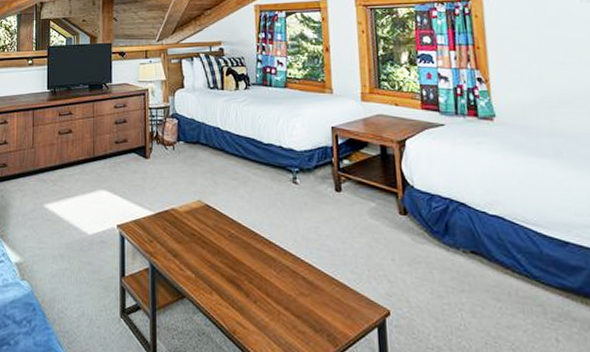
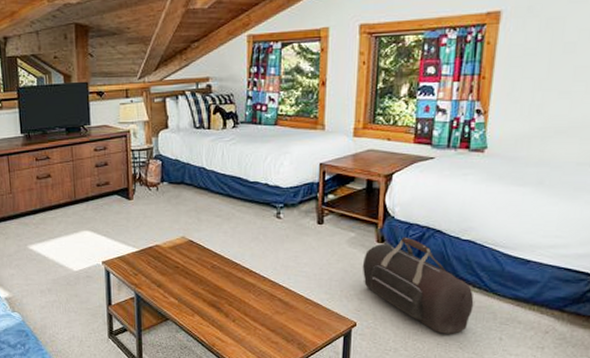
duffel bag: none [387,209,518,332] -> present [362,237,474,335]

